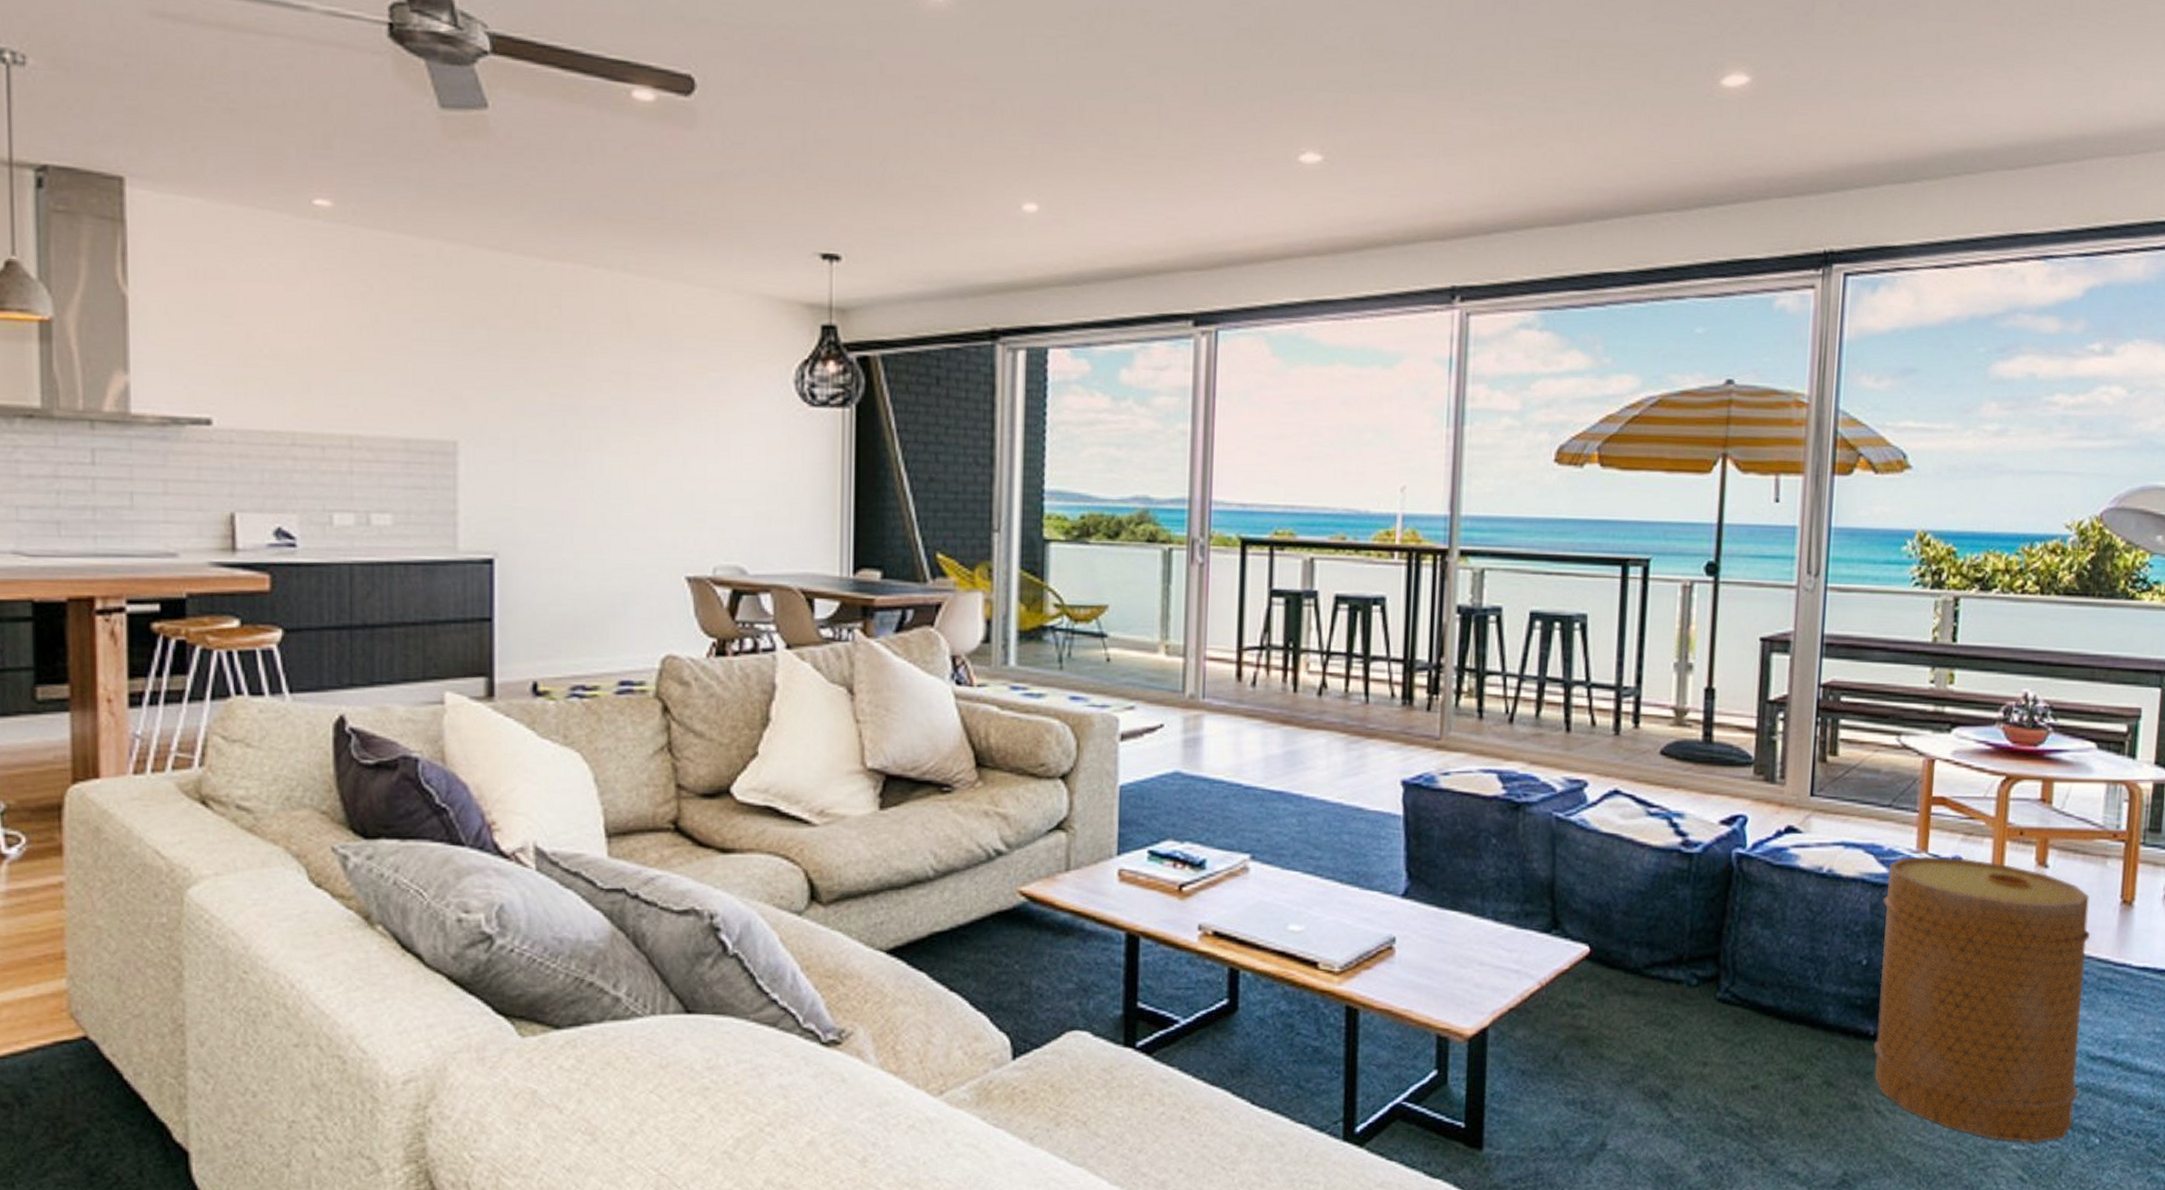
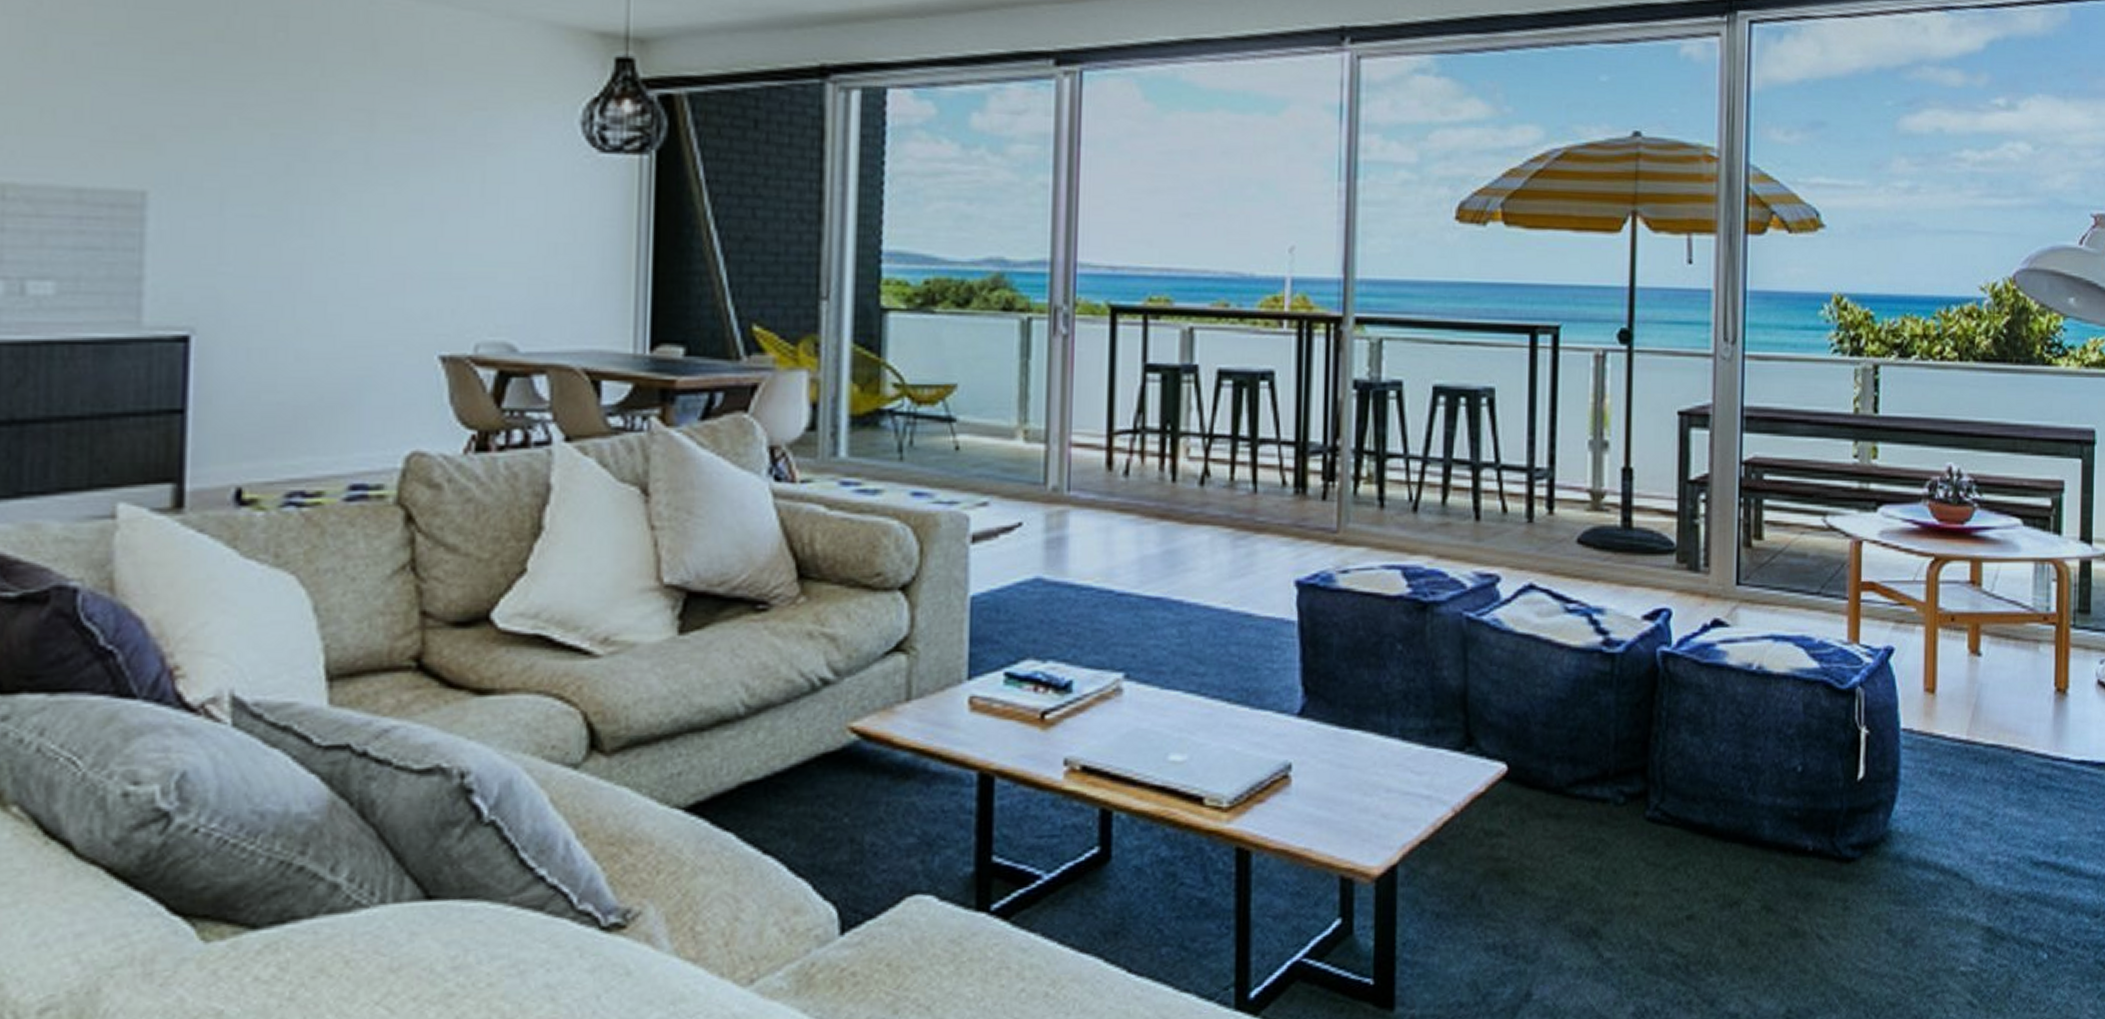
basket: present [1874,856,2091,1143] -> none [1813,647,2027,963]

